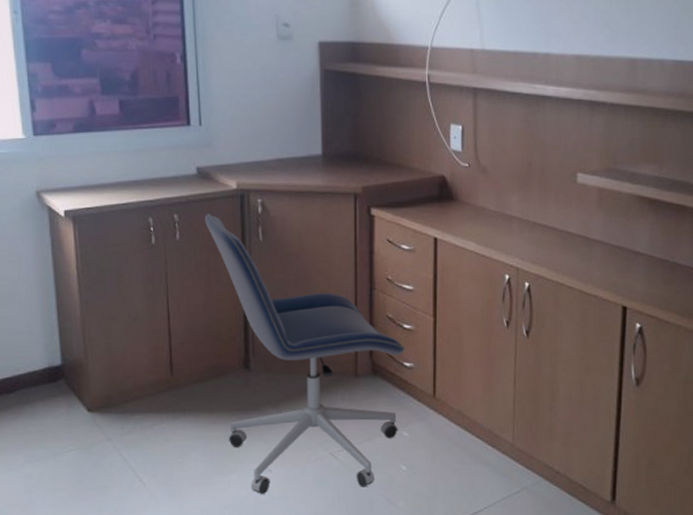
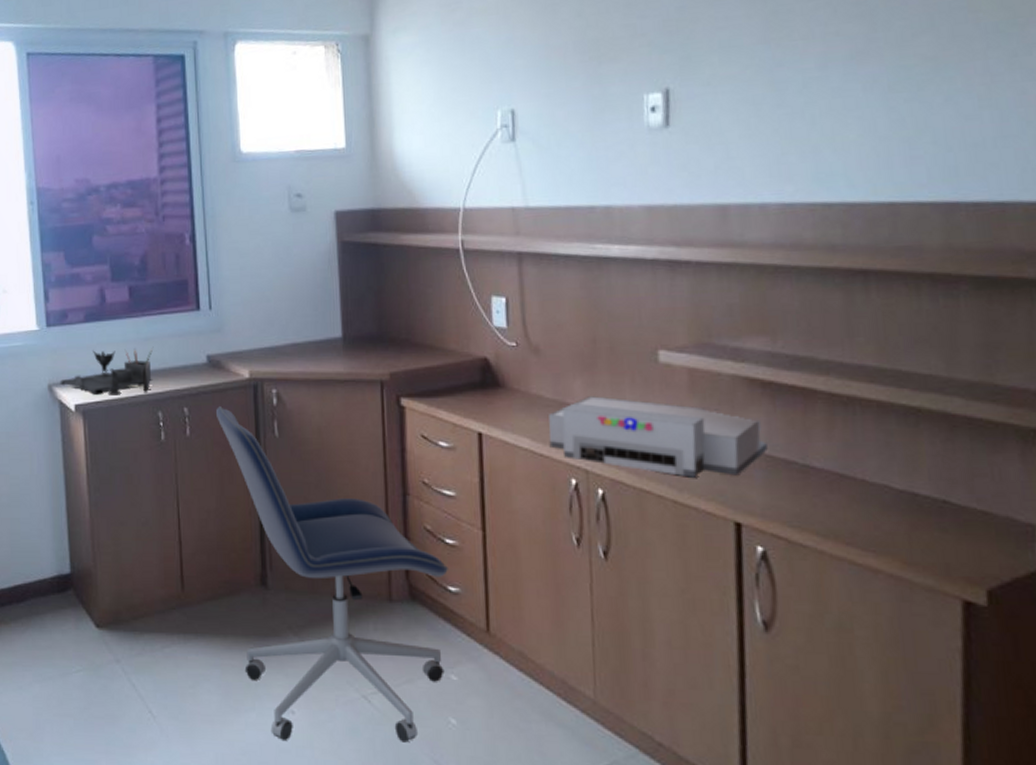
desk organizer: none [48,158,145,202] -> present [60,346,154,396]
architectural model: none [490,209,649,273] -> present [548,396,768,478]

